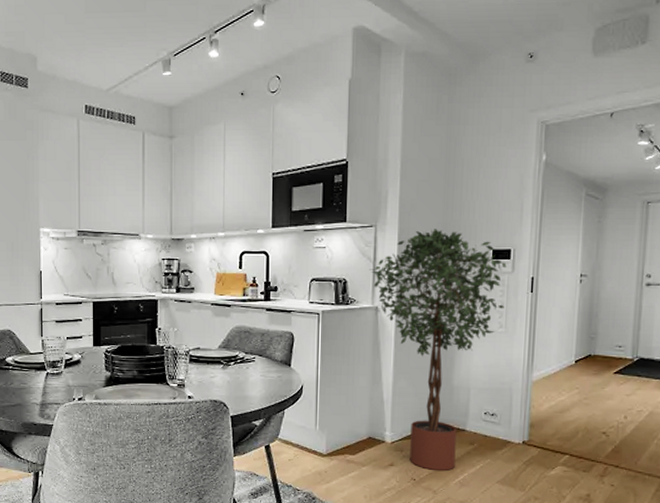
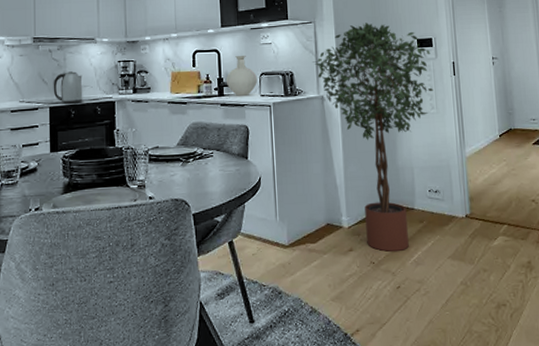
kettle: none [96,267,126,300] -> present [53,71,83,104]
ceramic jug: none [273,258,308,302] -> present [226,55,258,96]

